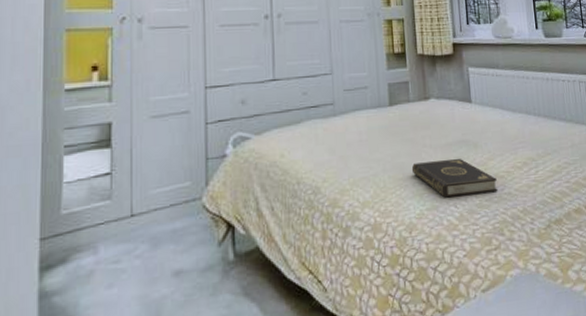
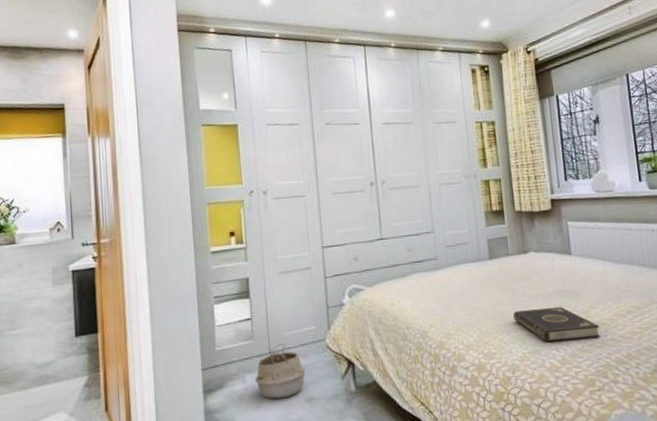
woven basket: none [109,203,175,274] -> present [254,343,306,399]

